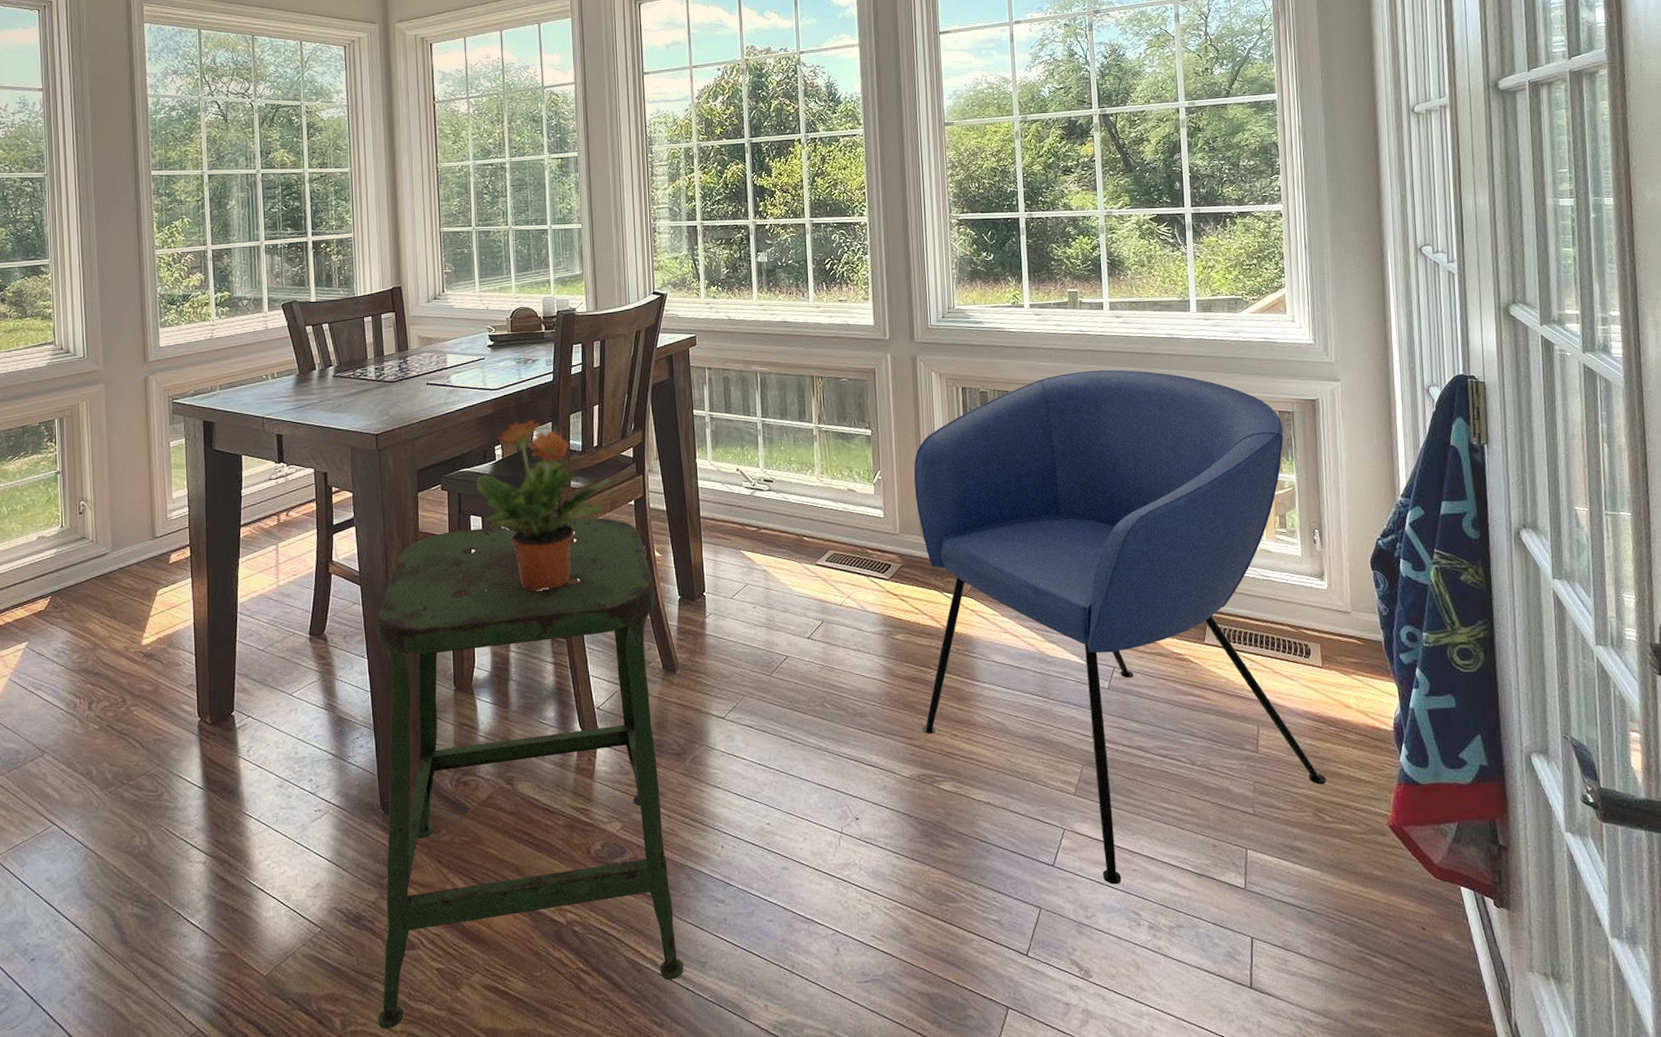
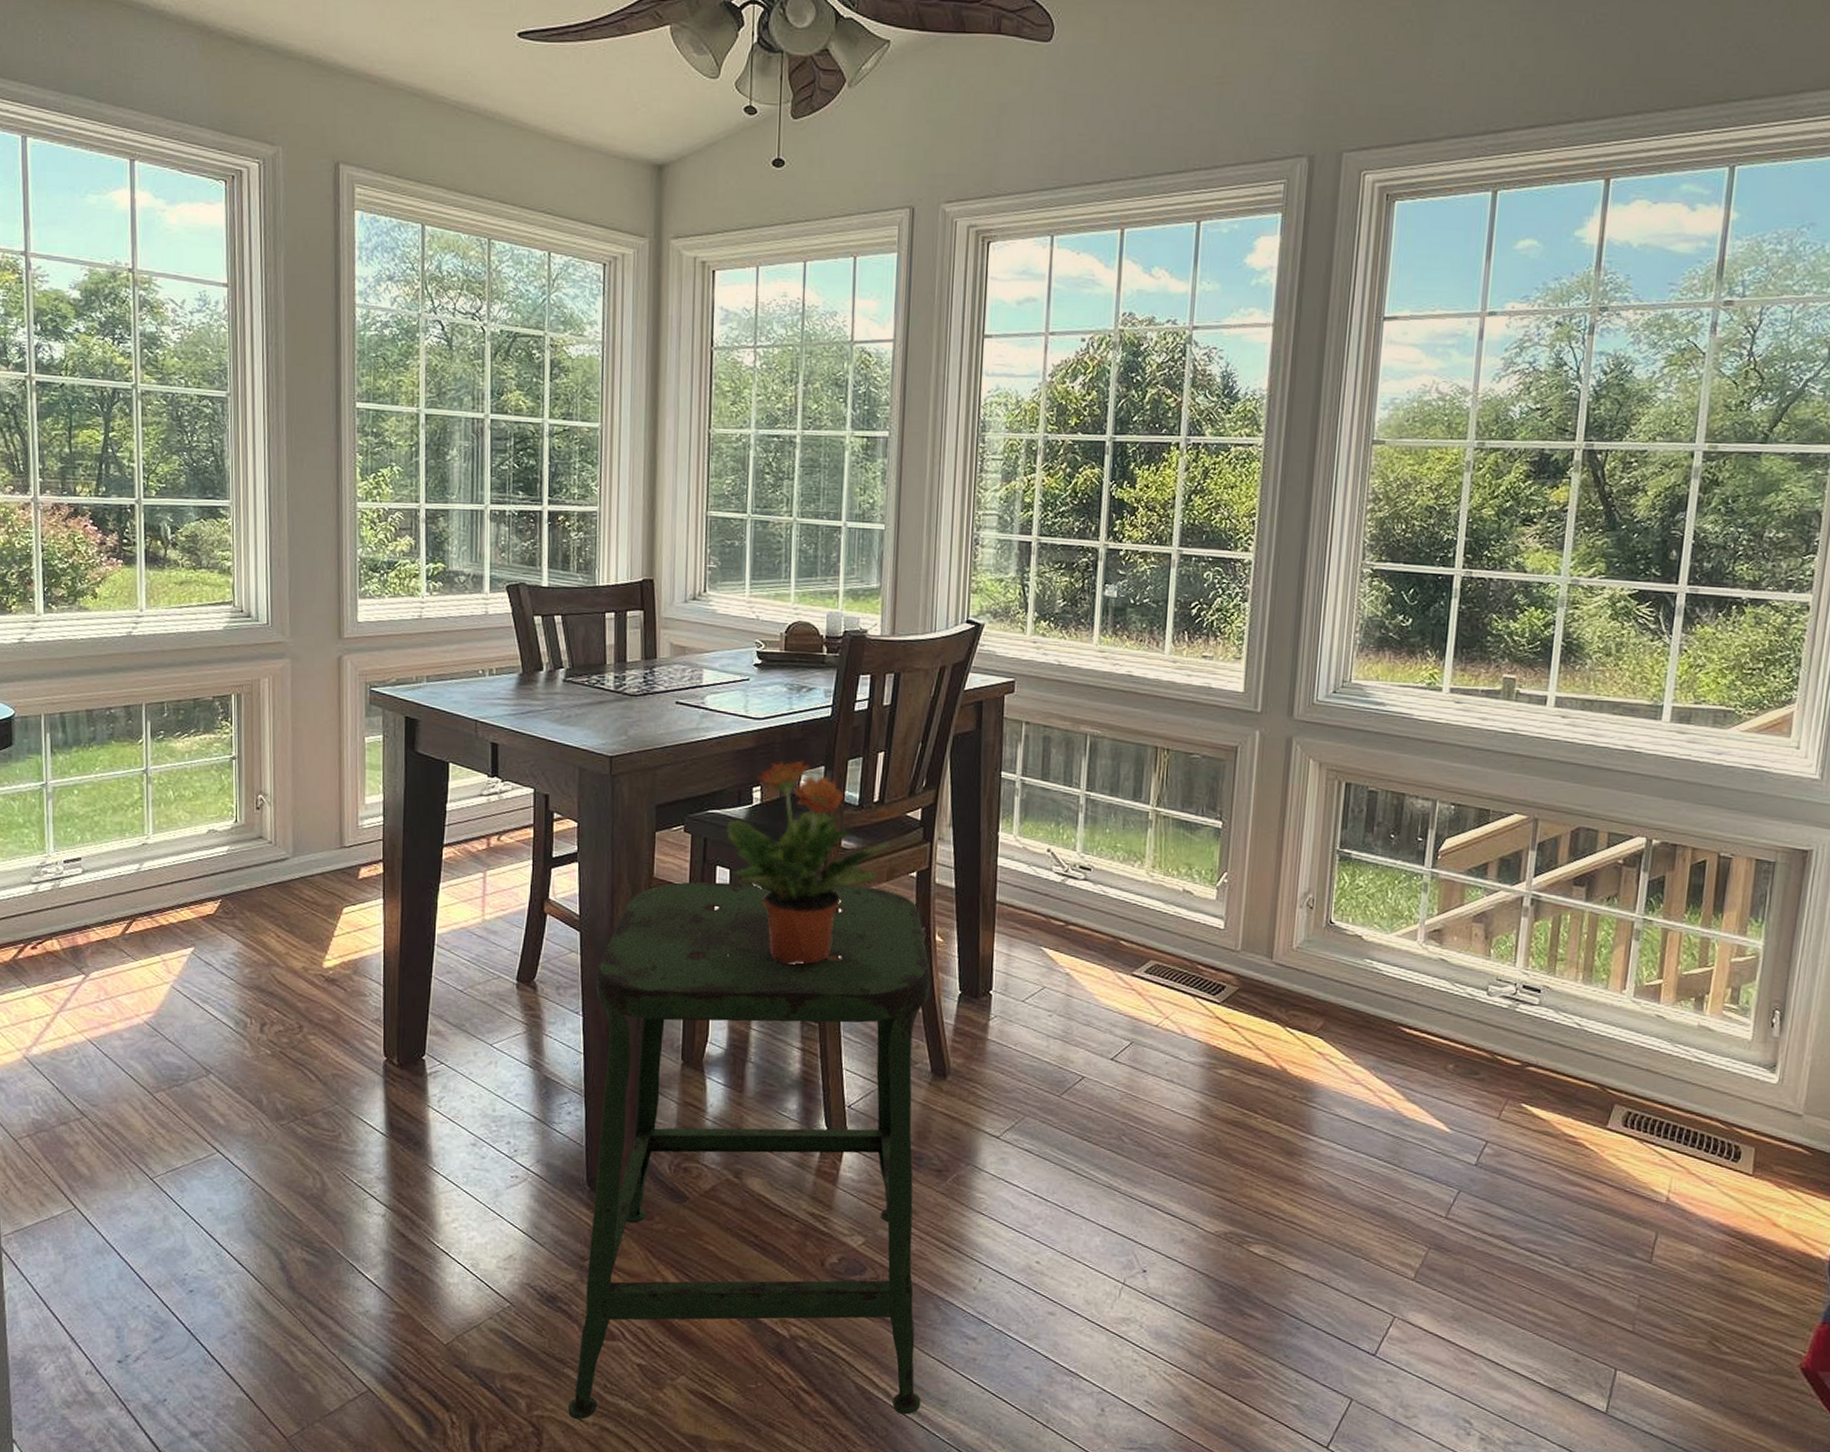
armchair: present [914,369,1327,885] -> none [1236,780,1759,1387]

